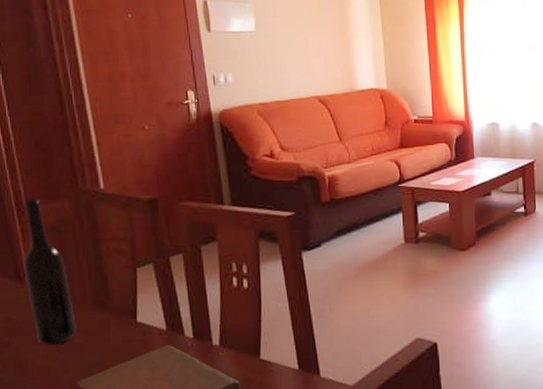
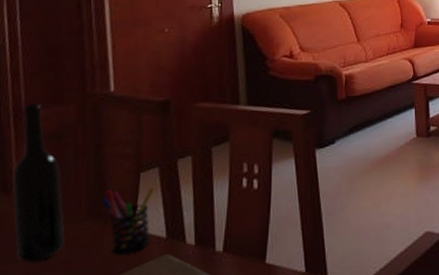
pen holder: none [104,281,152,343] -> present [101,186,155,255]

